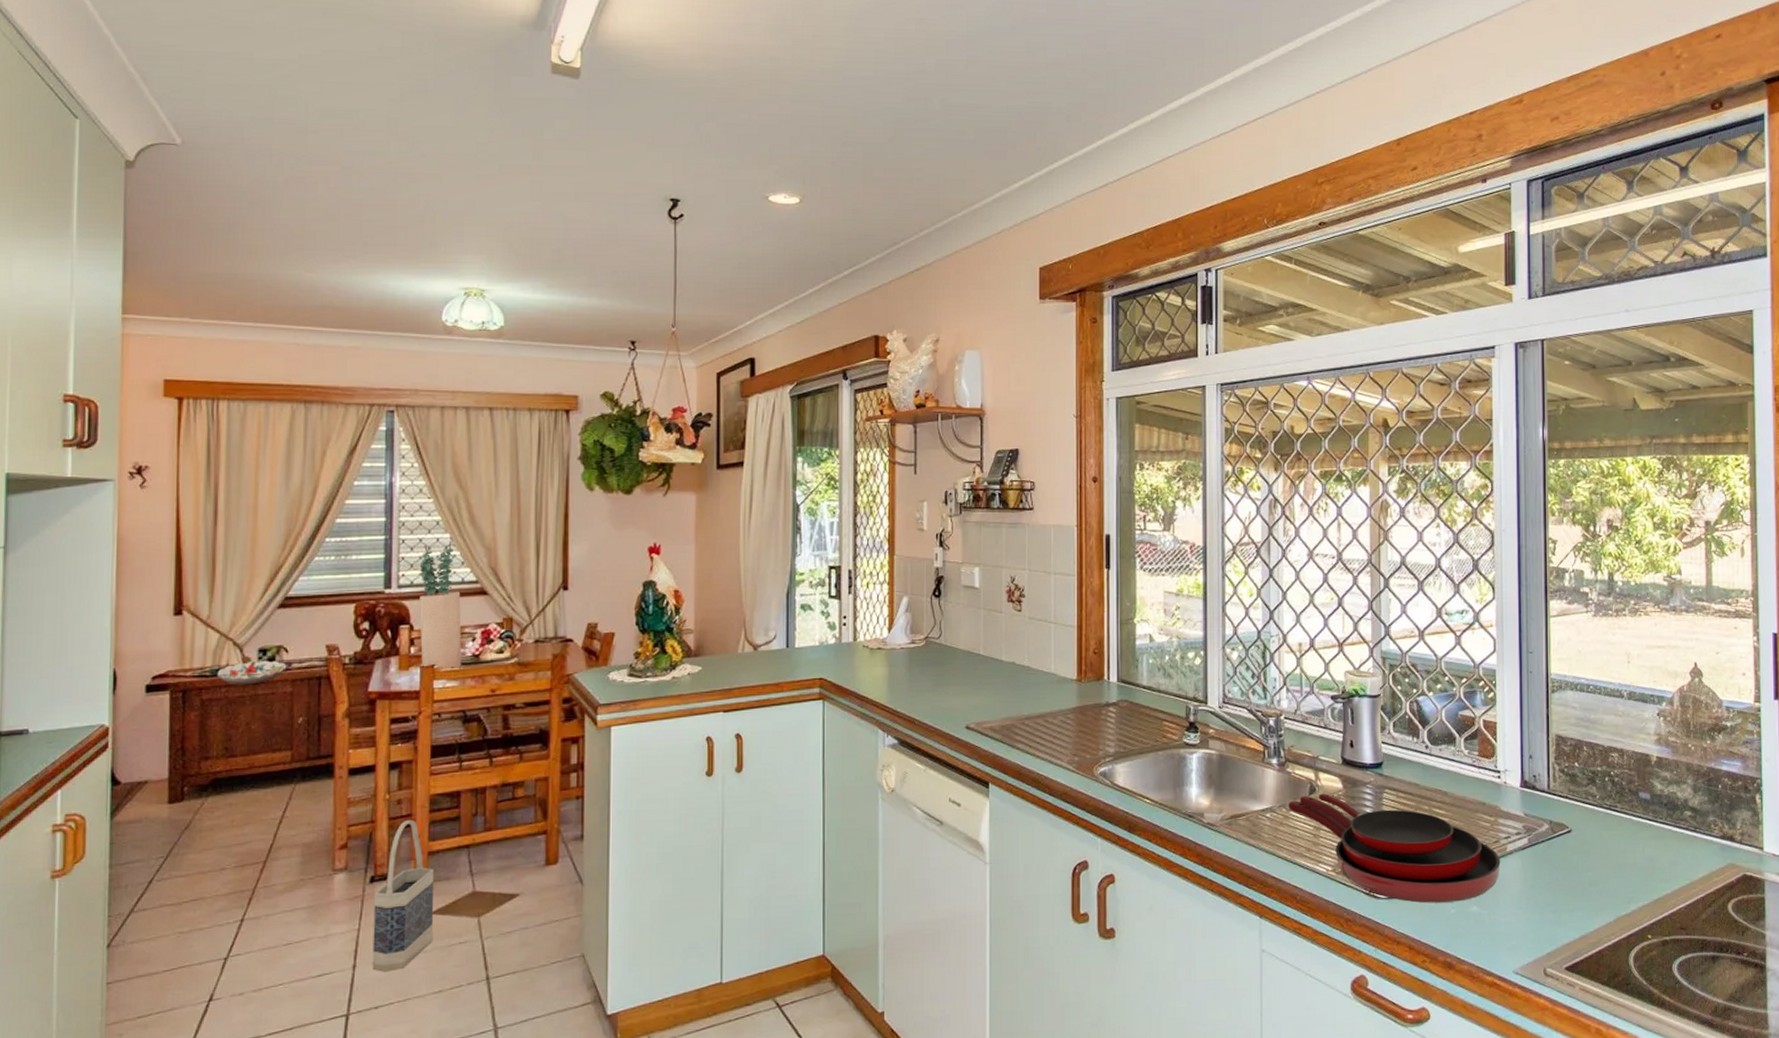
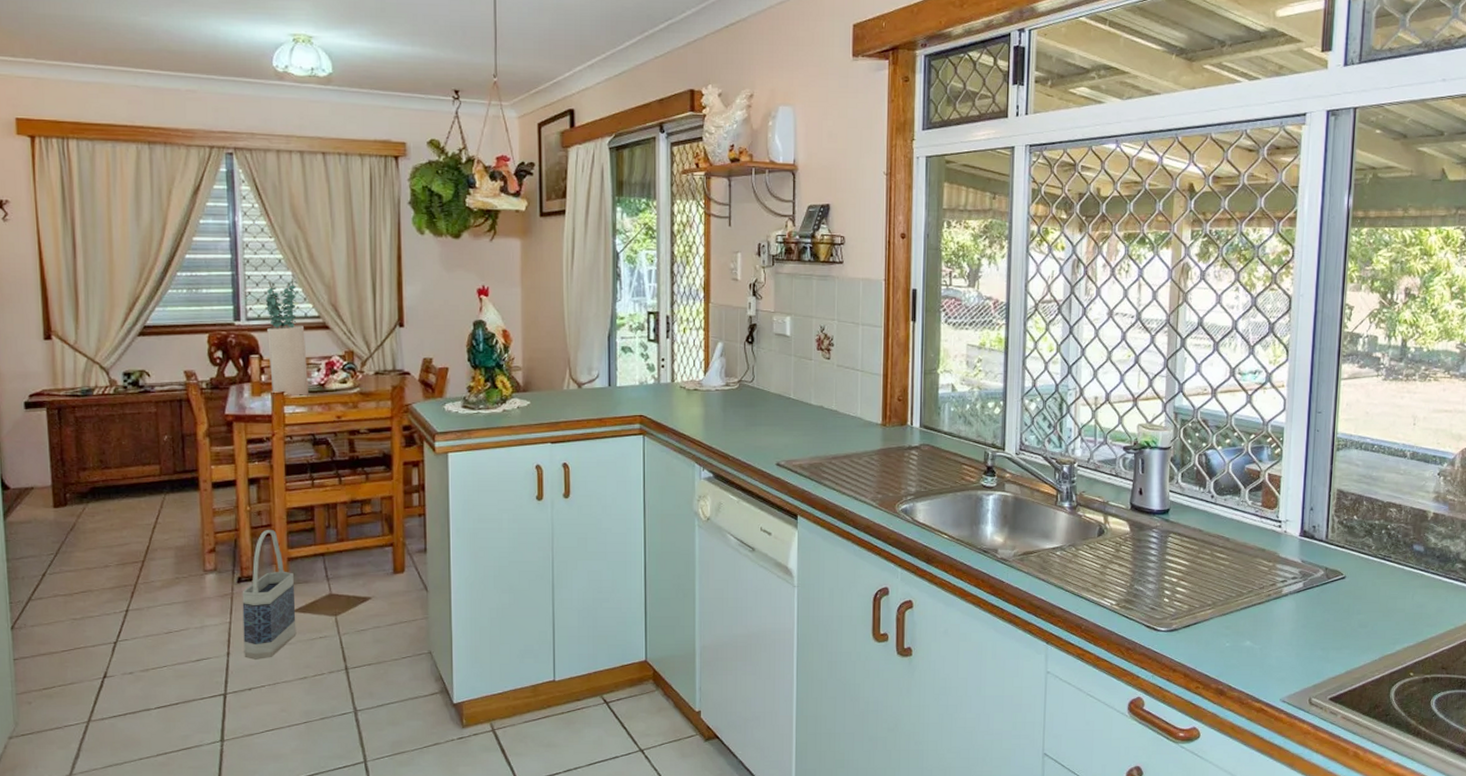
decorative bowl: present [216,660,287,685] -> none [87,383,150,405]
frying pan: present [1289,793,1501,903] -> none [1078,535,1276,637]

